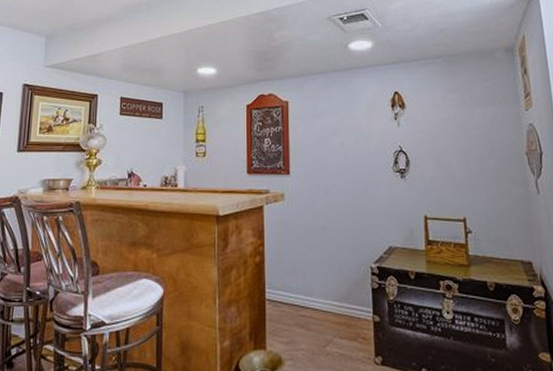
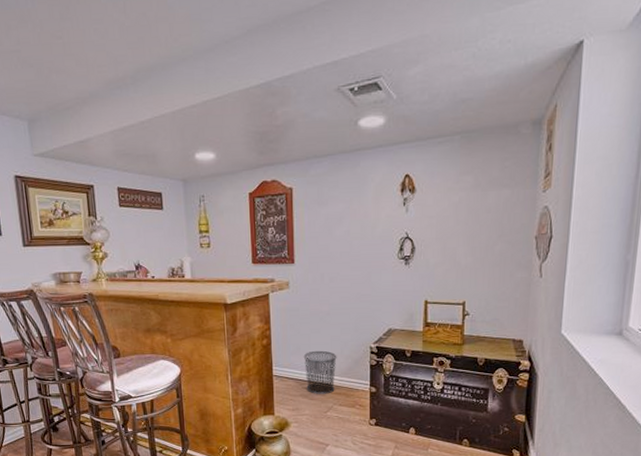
waste bin: none [299,270,335,324] -> present [303,350,337,394]

